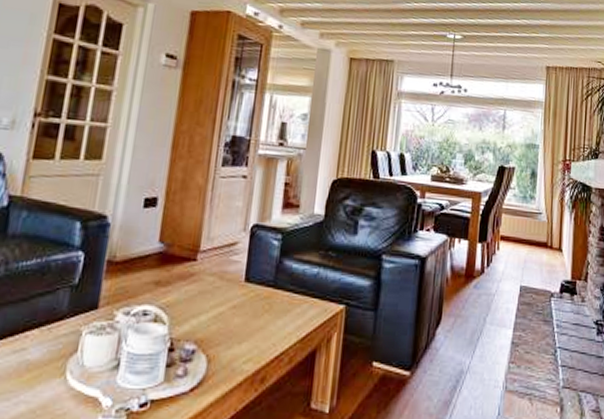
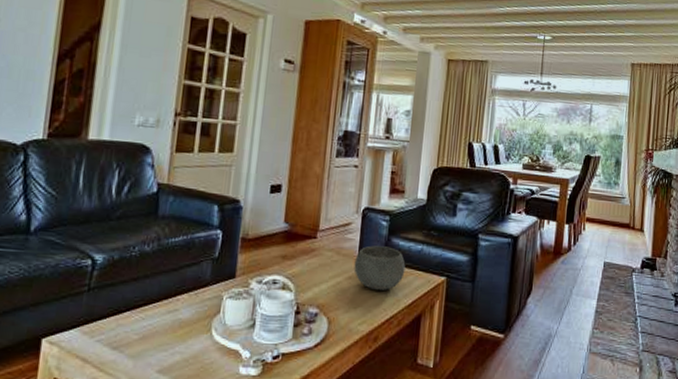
bowl: none [239,269,299,322] -> present [354,245,406,290]

